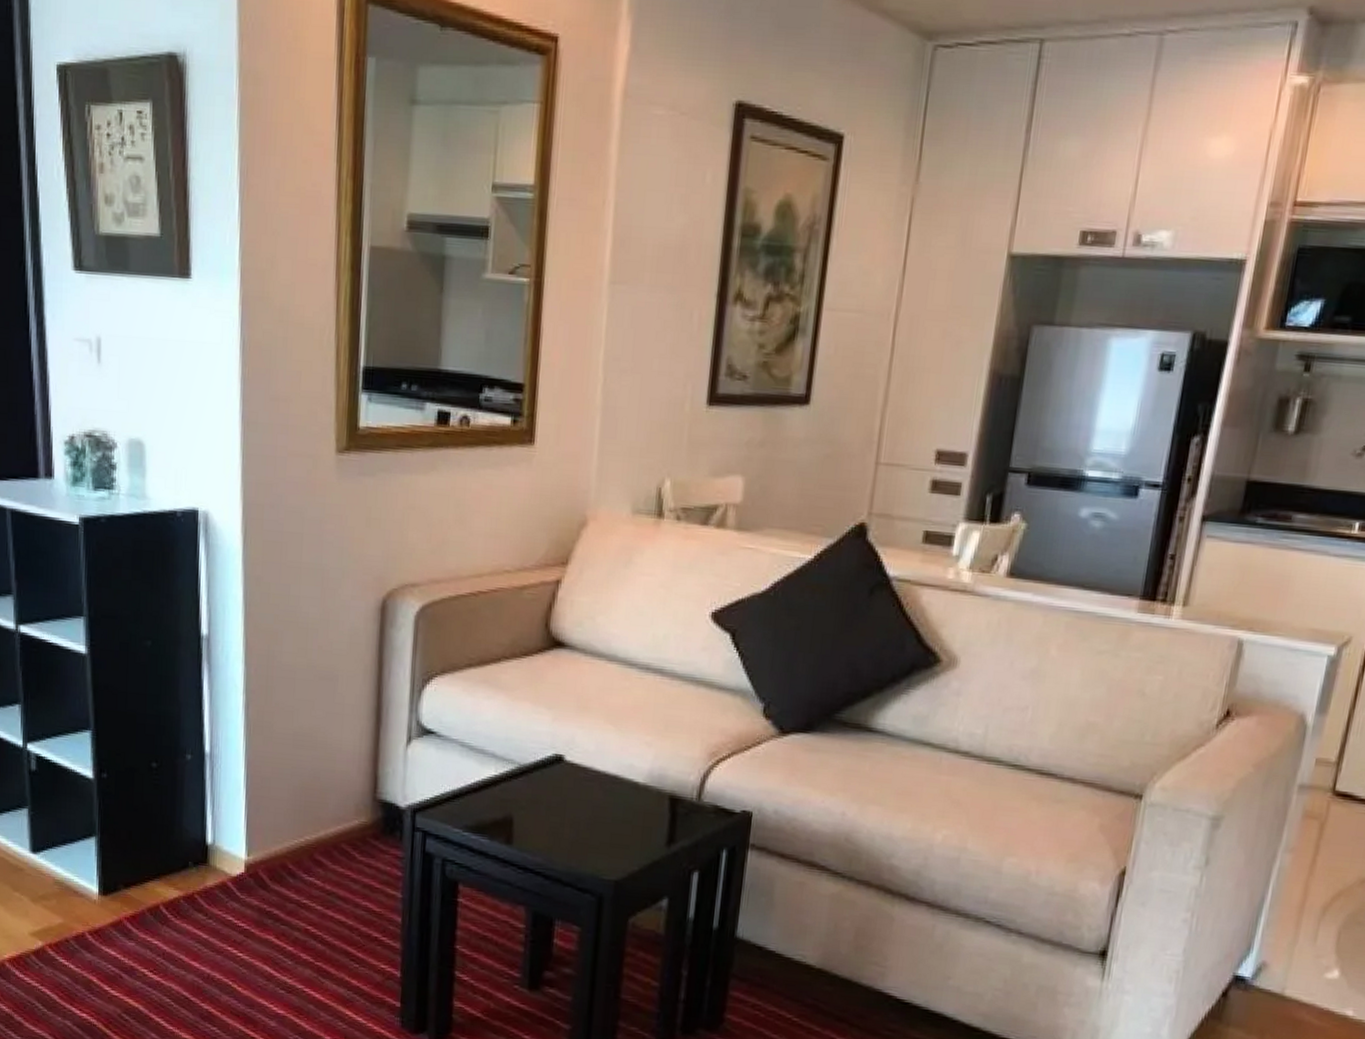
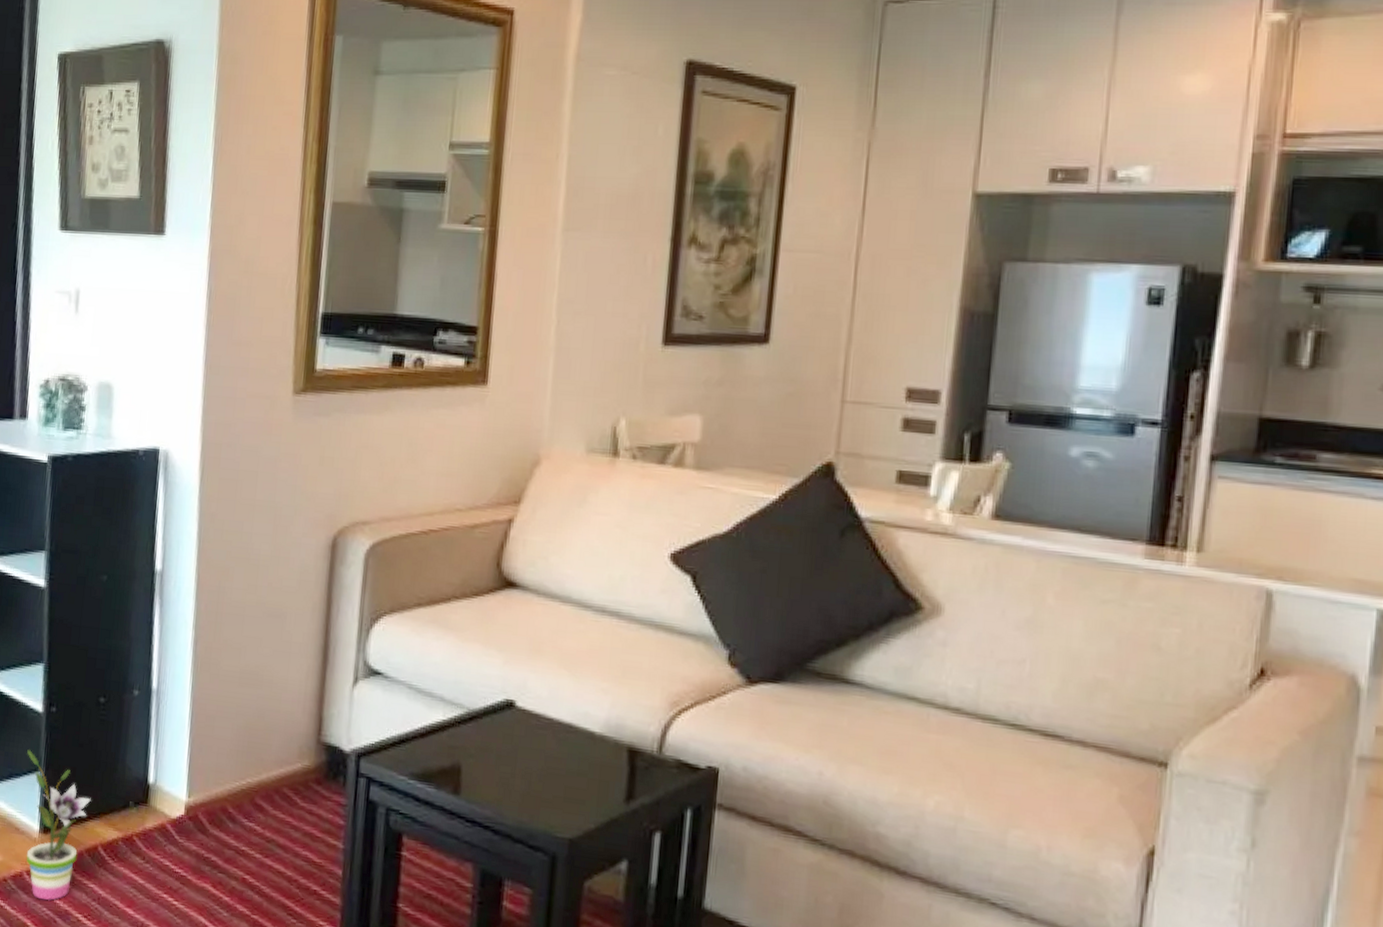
potted plant: none [80,816,149,959] -> present [26,750,91,901]

